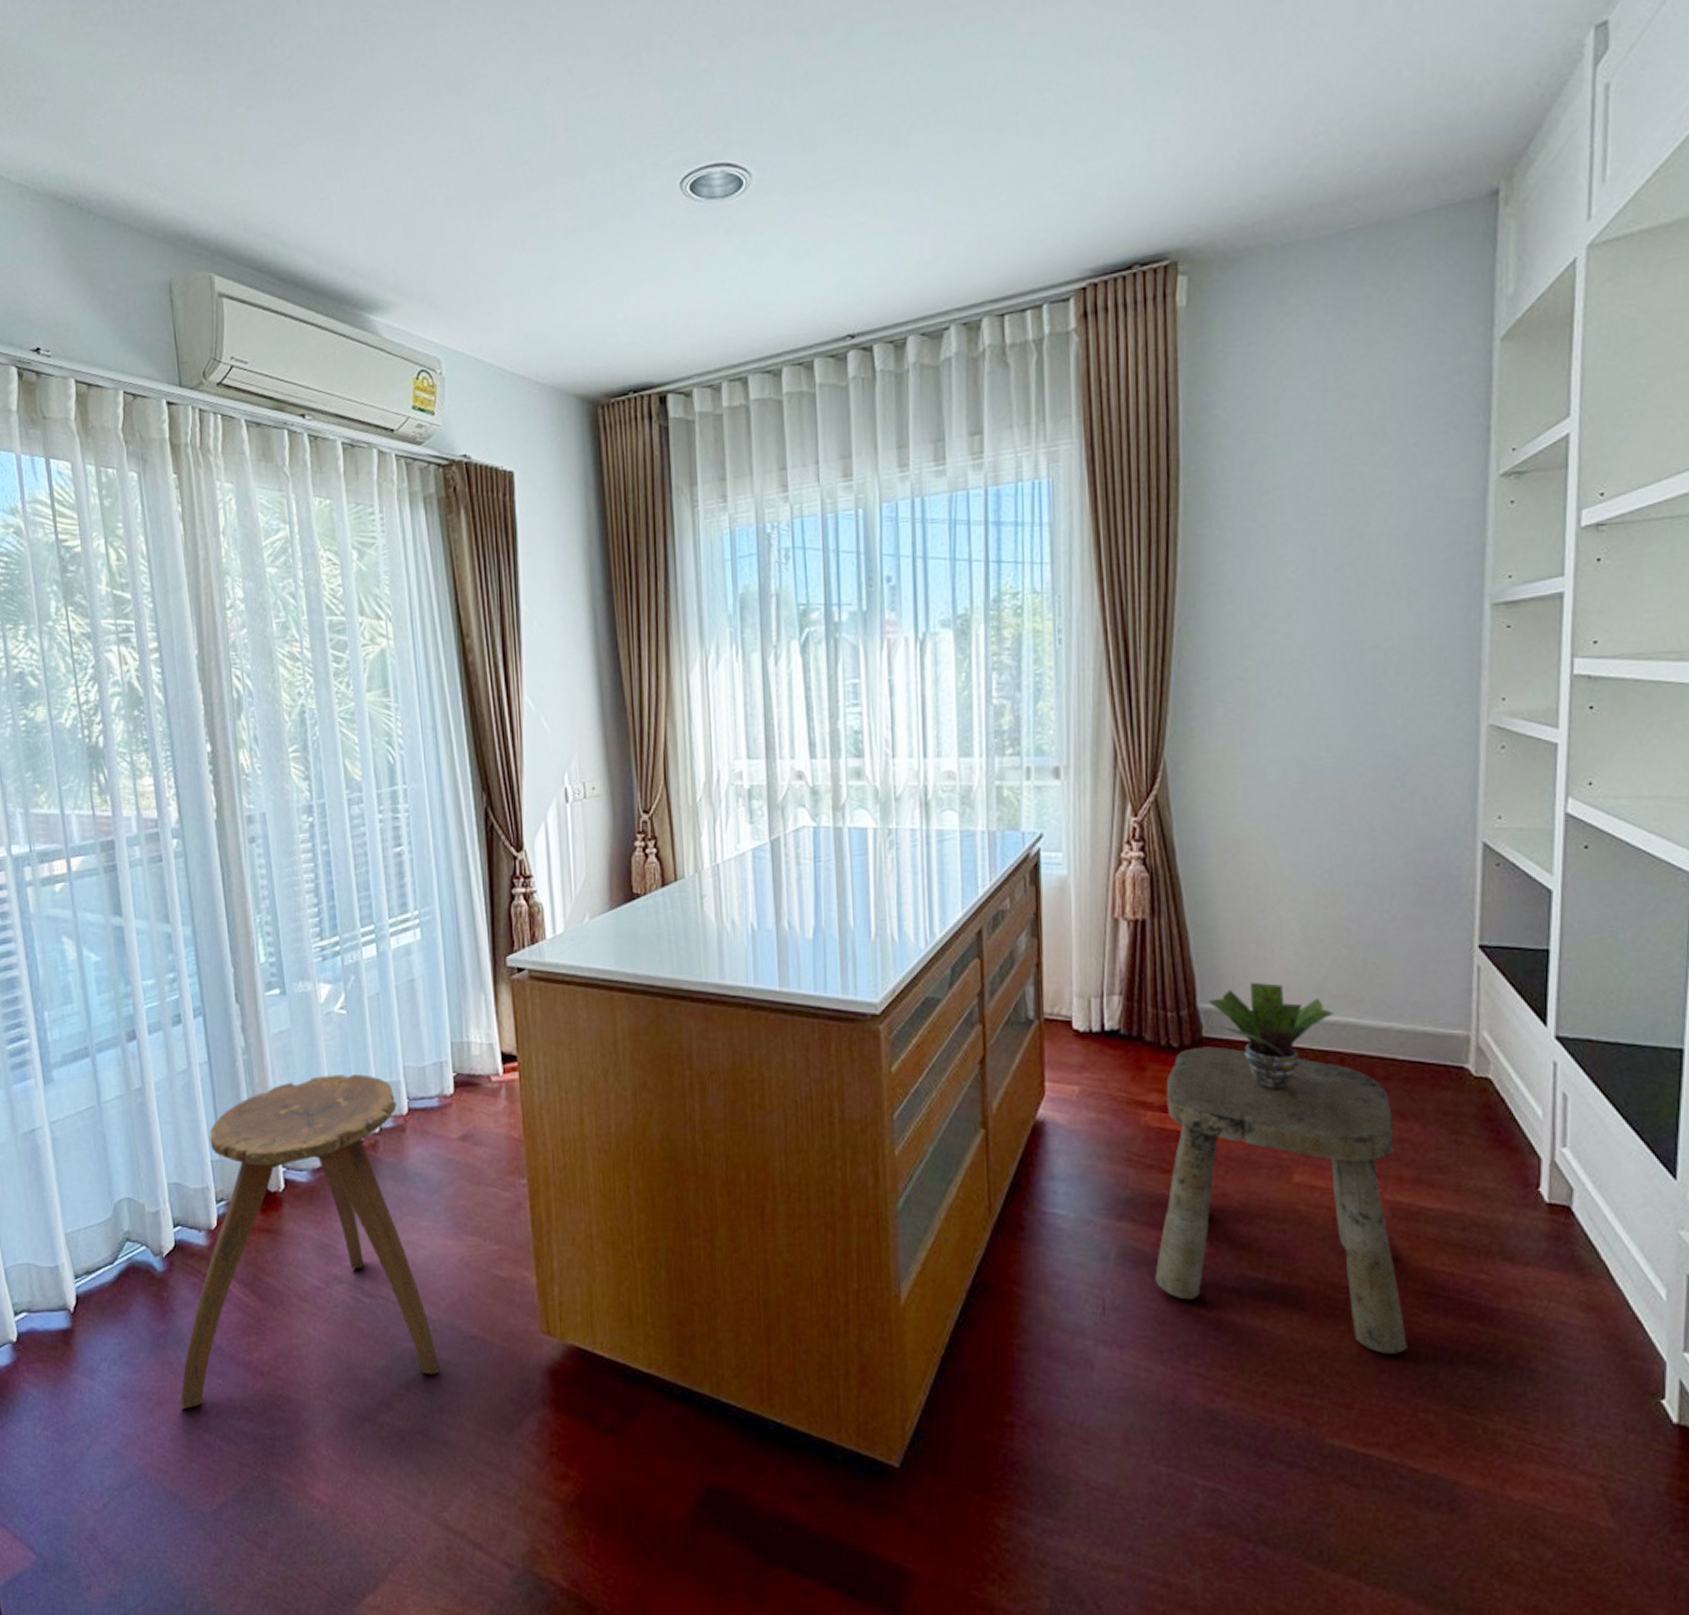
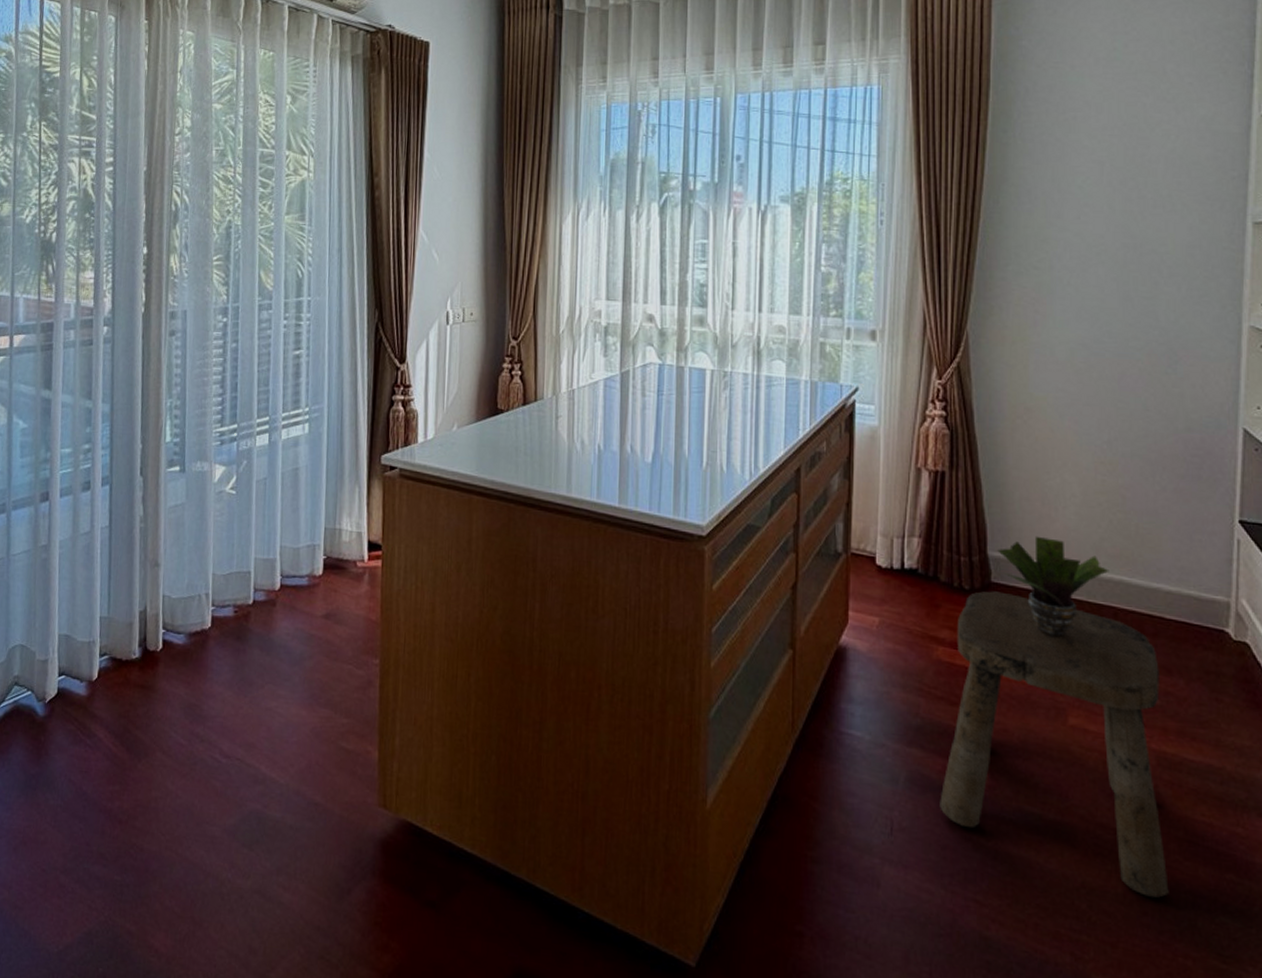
stool: present [181,1074,440,1409] -> none [43,547,283,849]

